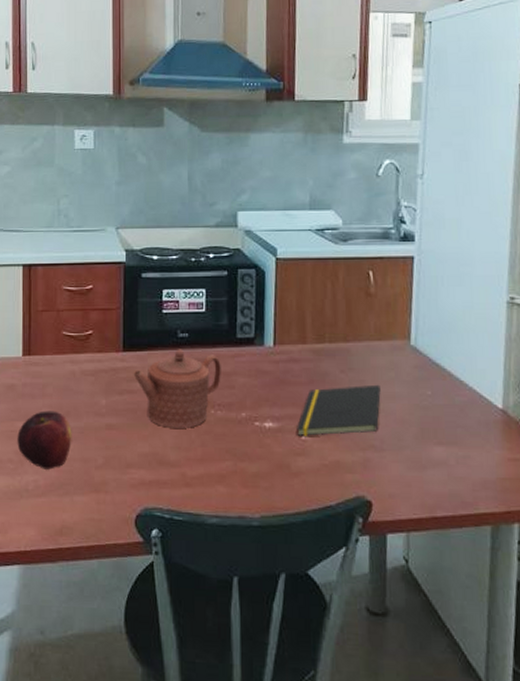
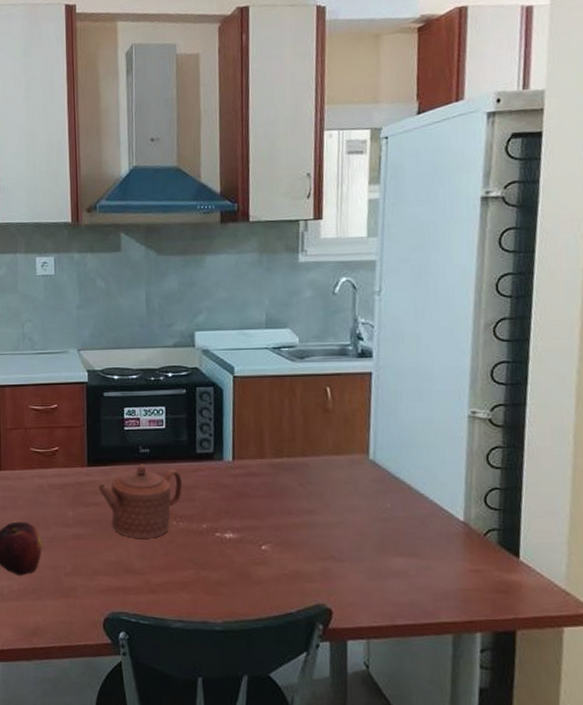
notepad: present [297,384,381,436] -> none [257,497,340,547]

